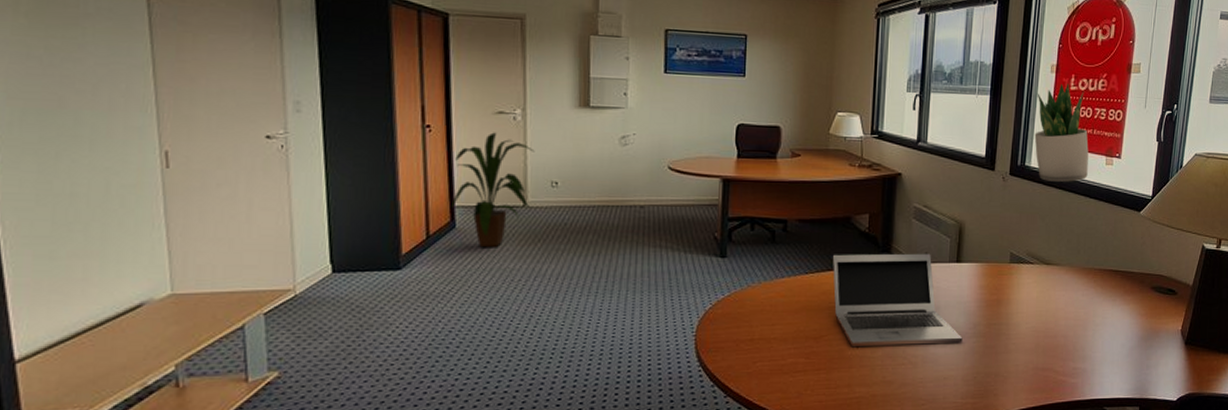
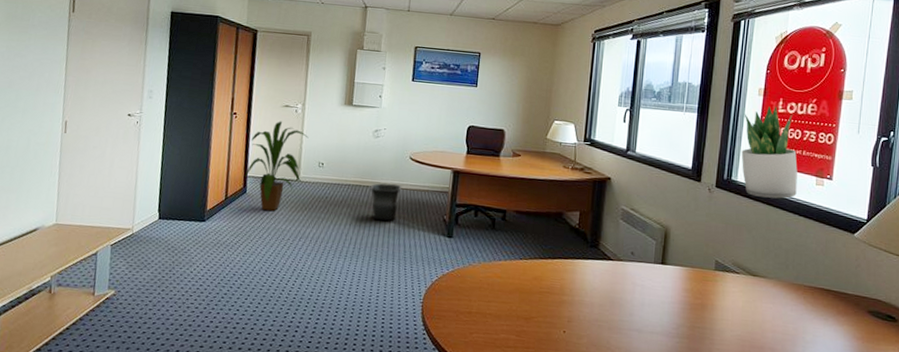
waste bin: none [621,200,661,247] -> present [370,183,402,222]
laptop: present [833,253,963,348] -> none [544,244,666,341]

